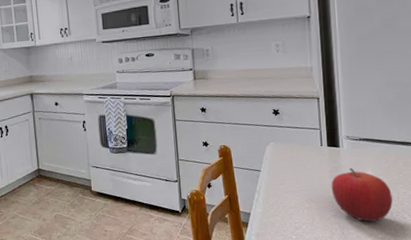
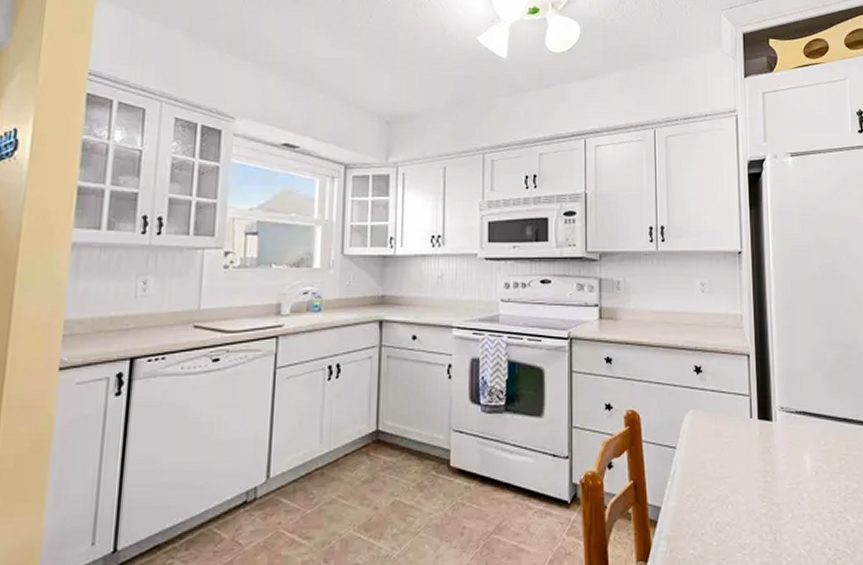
fruit: present [331,167,393,222] -> none [761,448,834,524]

